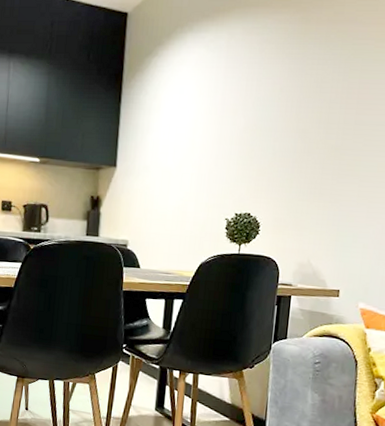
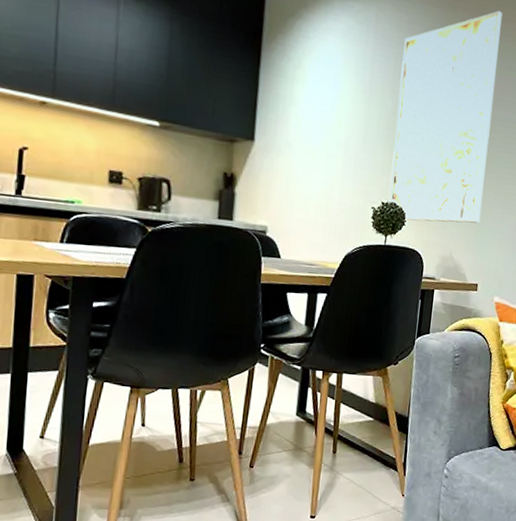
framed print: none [242,15,362,230] -> present [388,10,503,224]

